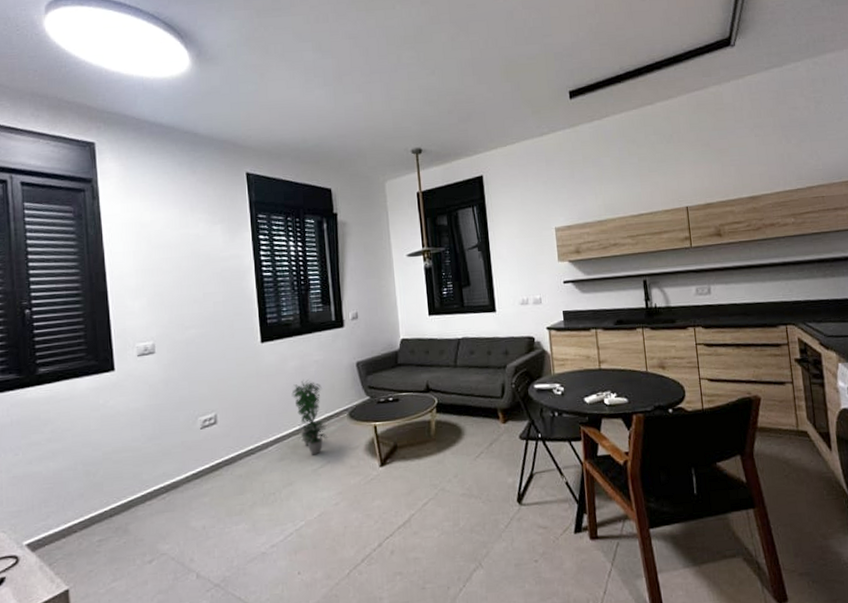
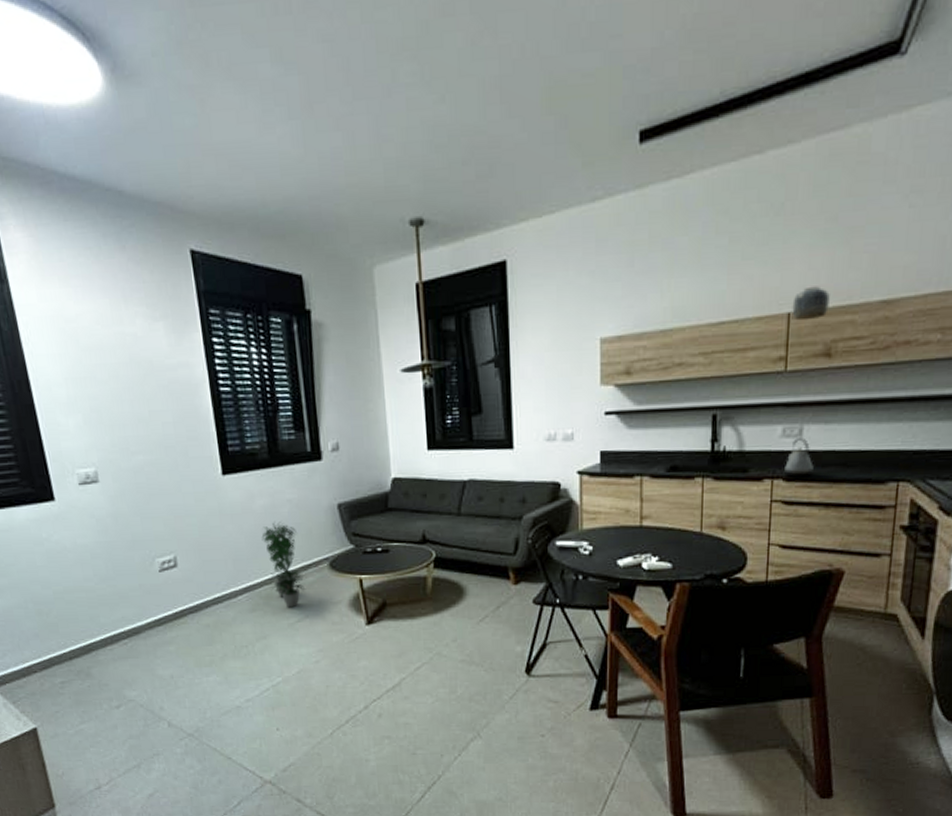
decorative jar: none [688,188,714,212] -> present [792,286,830,321]
kettle: none [701,294,724,326] -> present [783,436,814,478]

